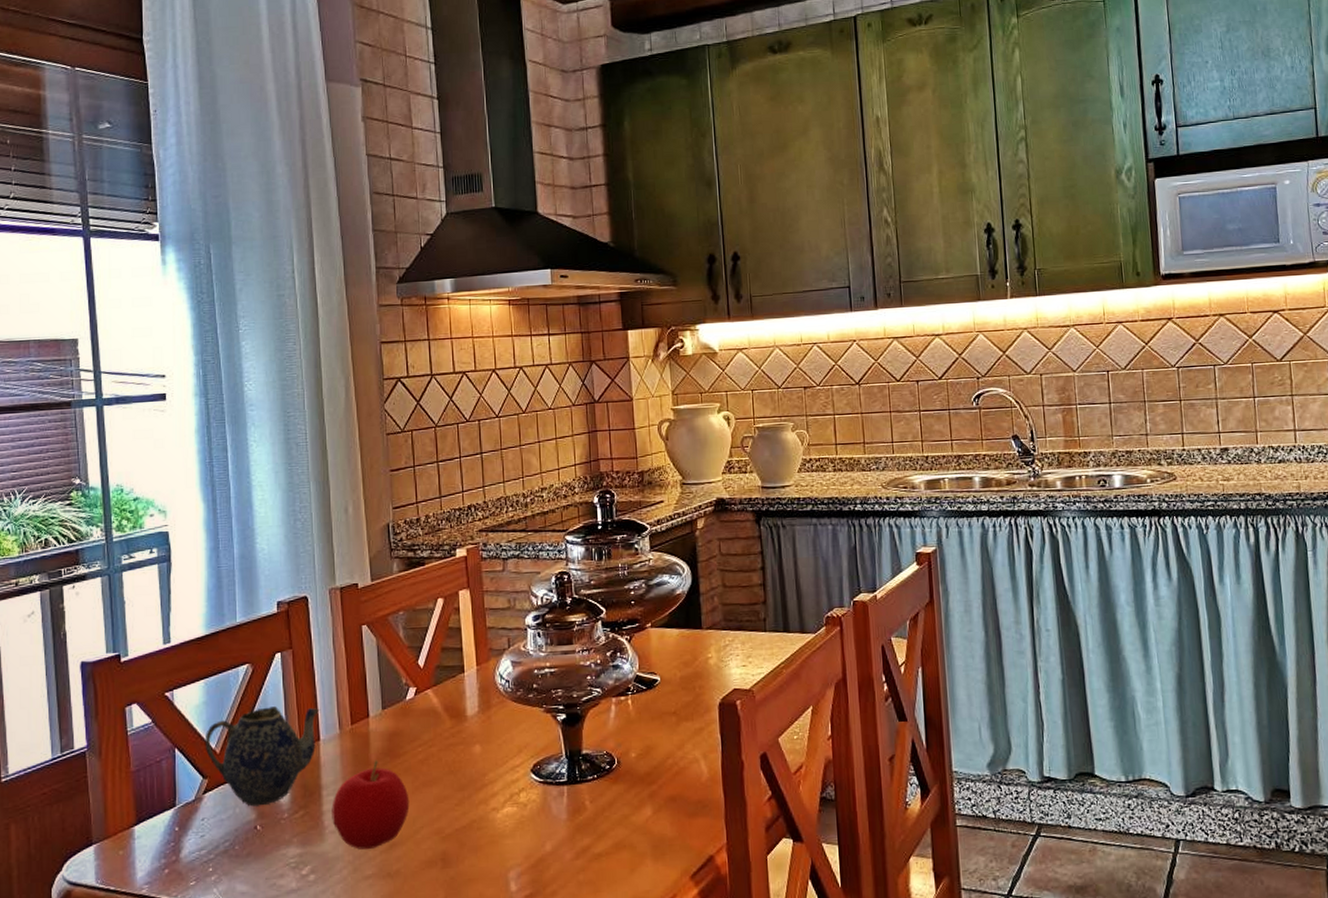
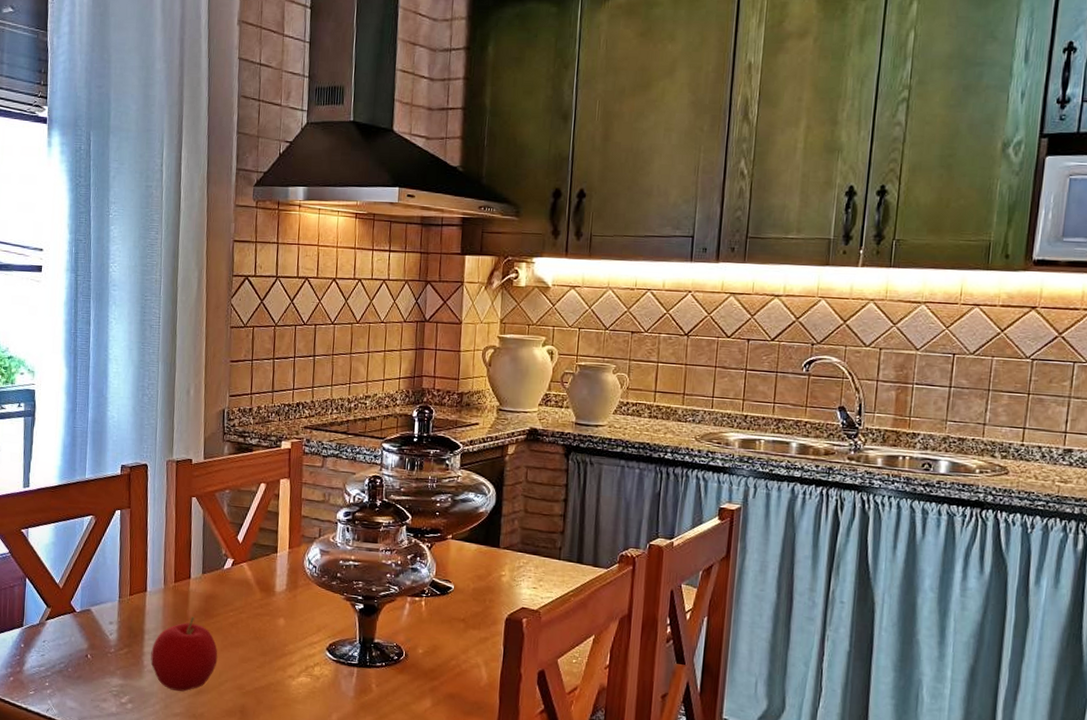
teapot: present [206,706,320,807] -> none [51,555,149,639]

